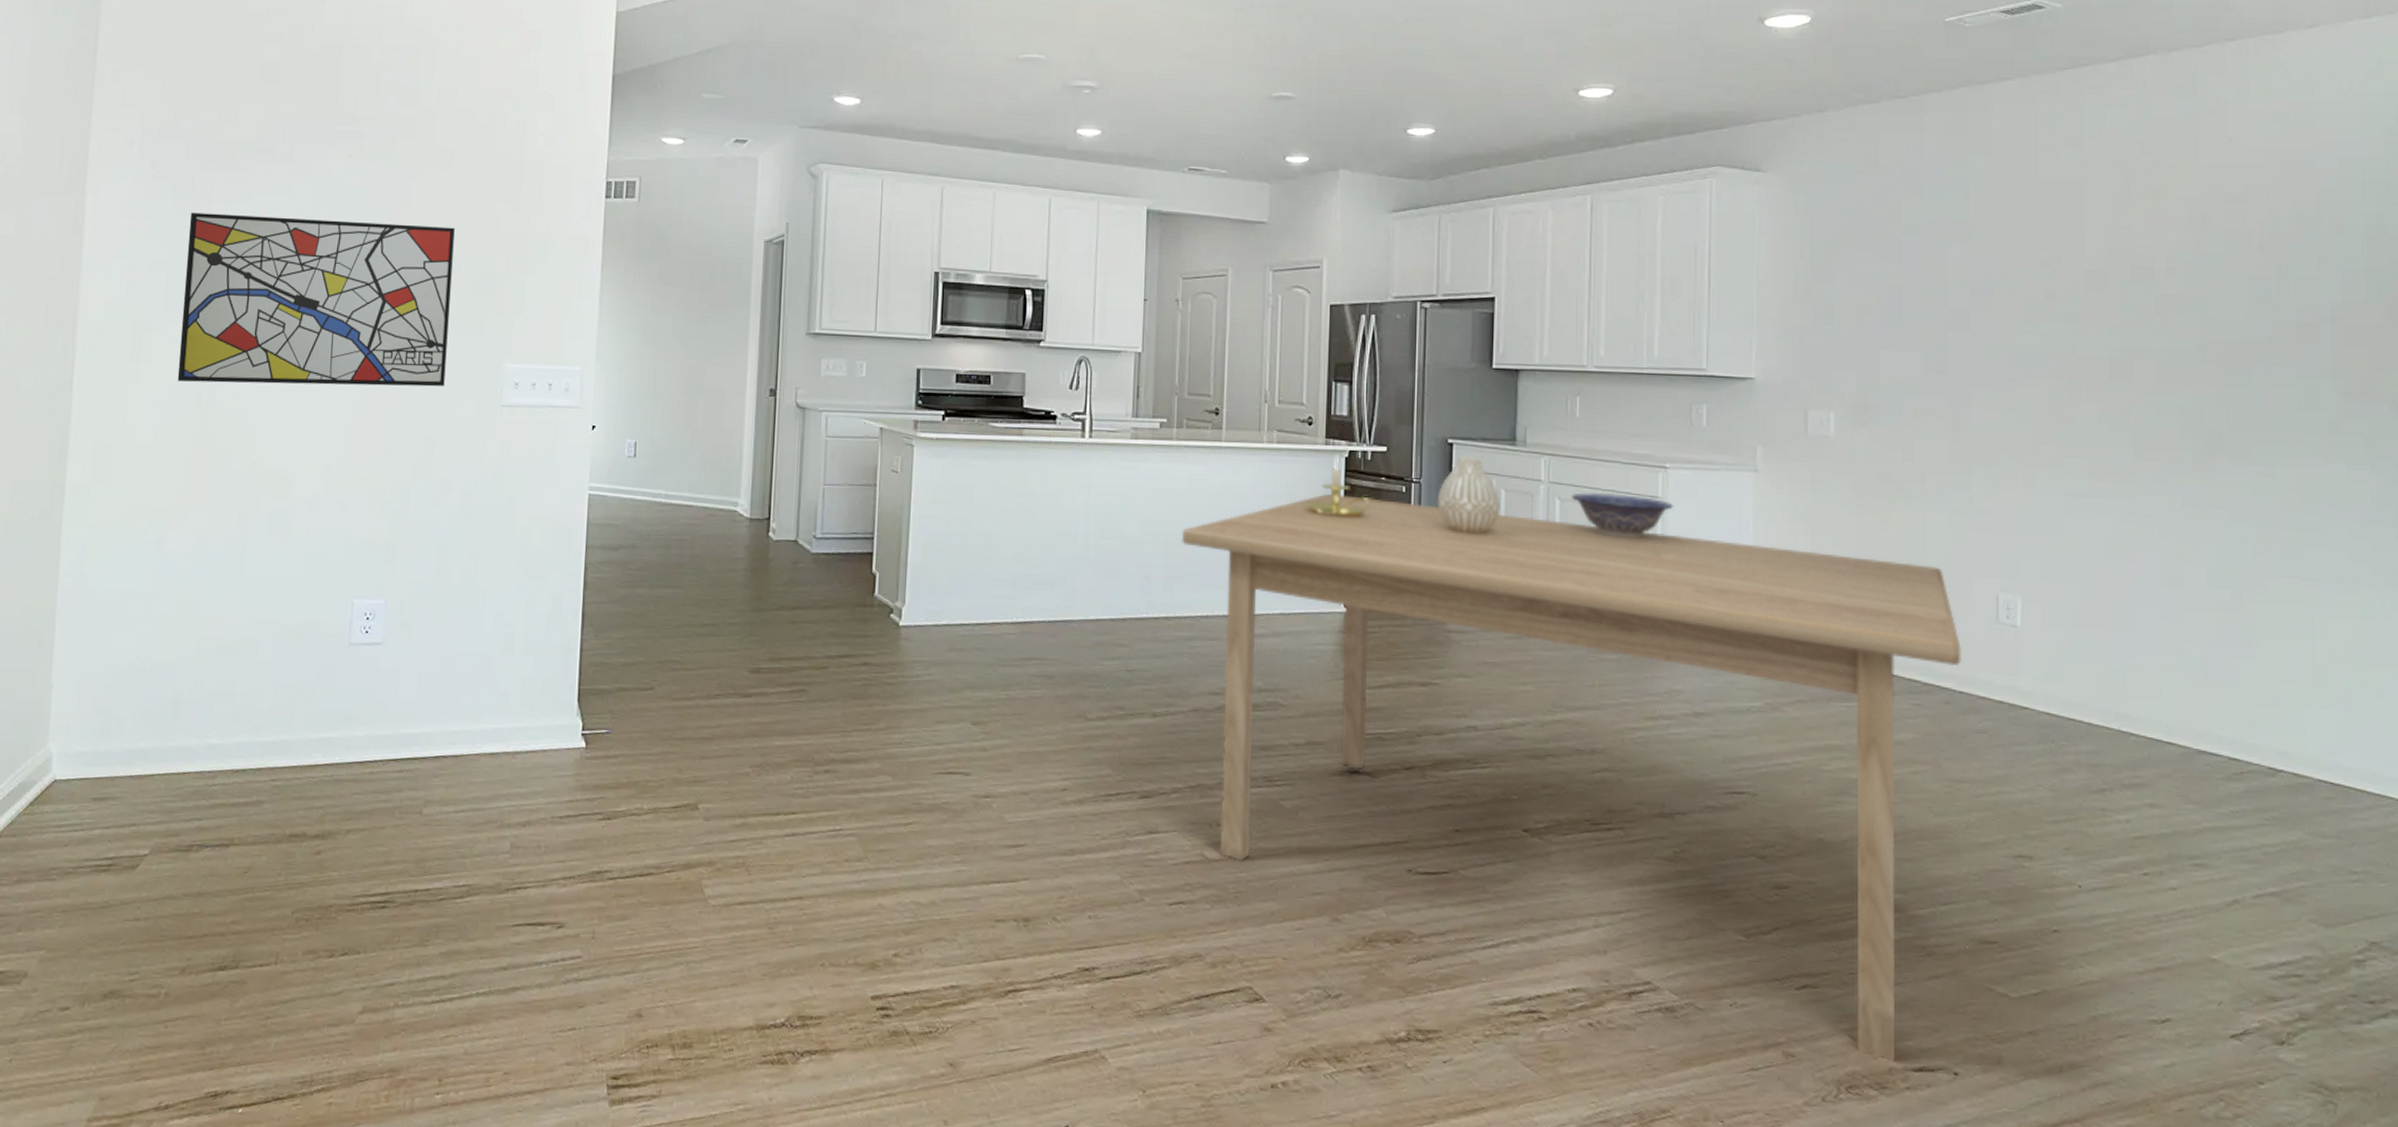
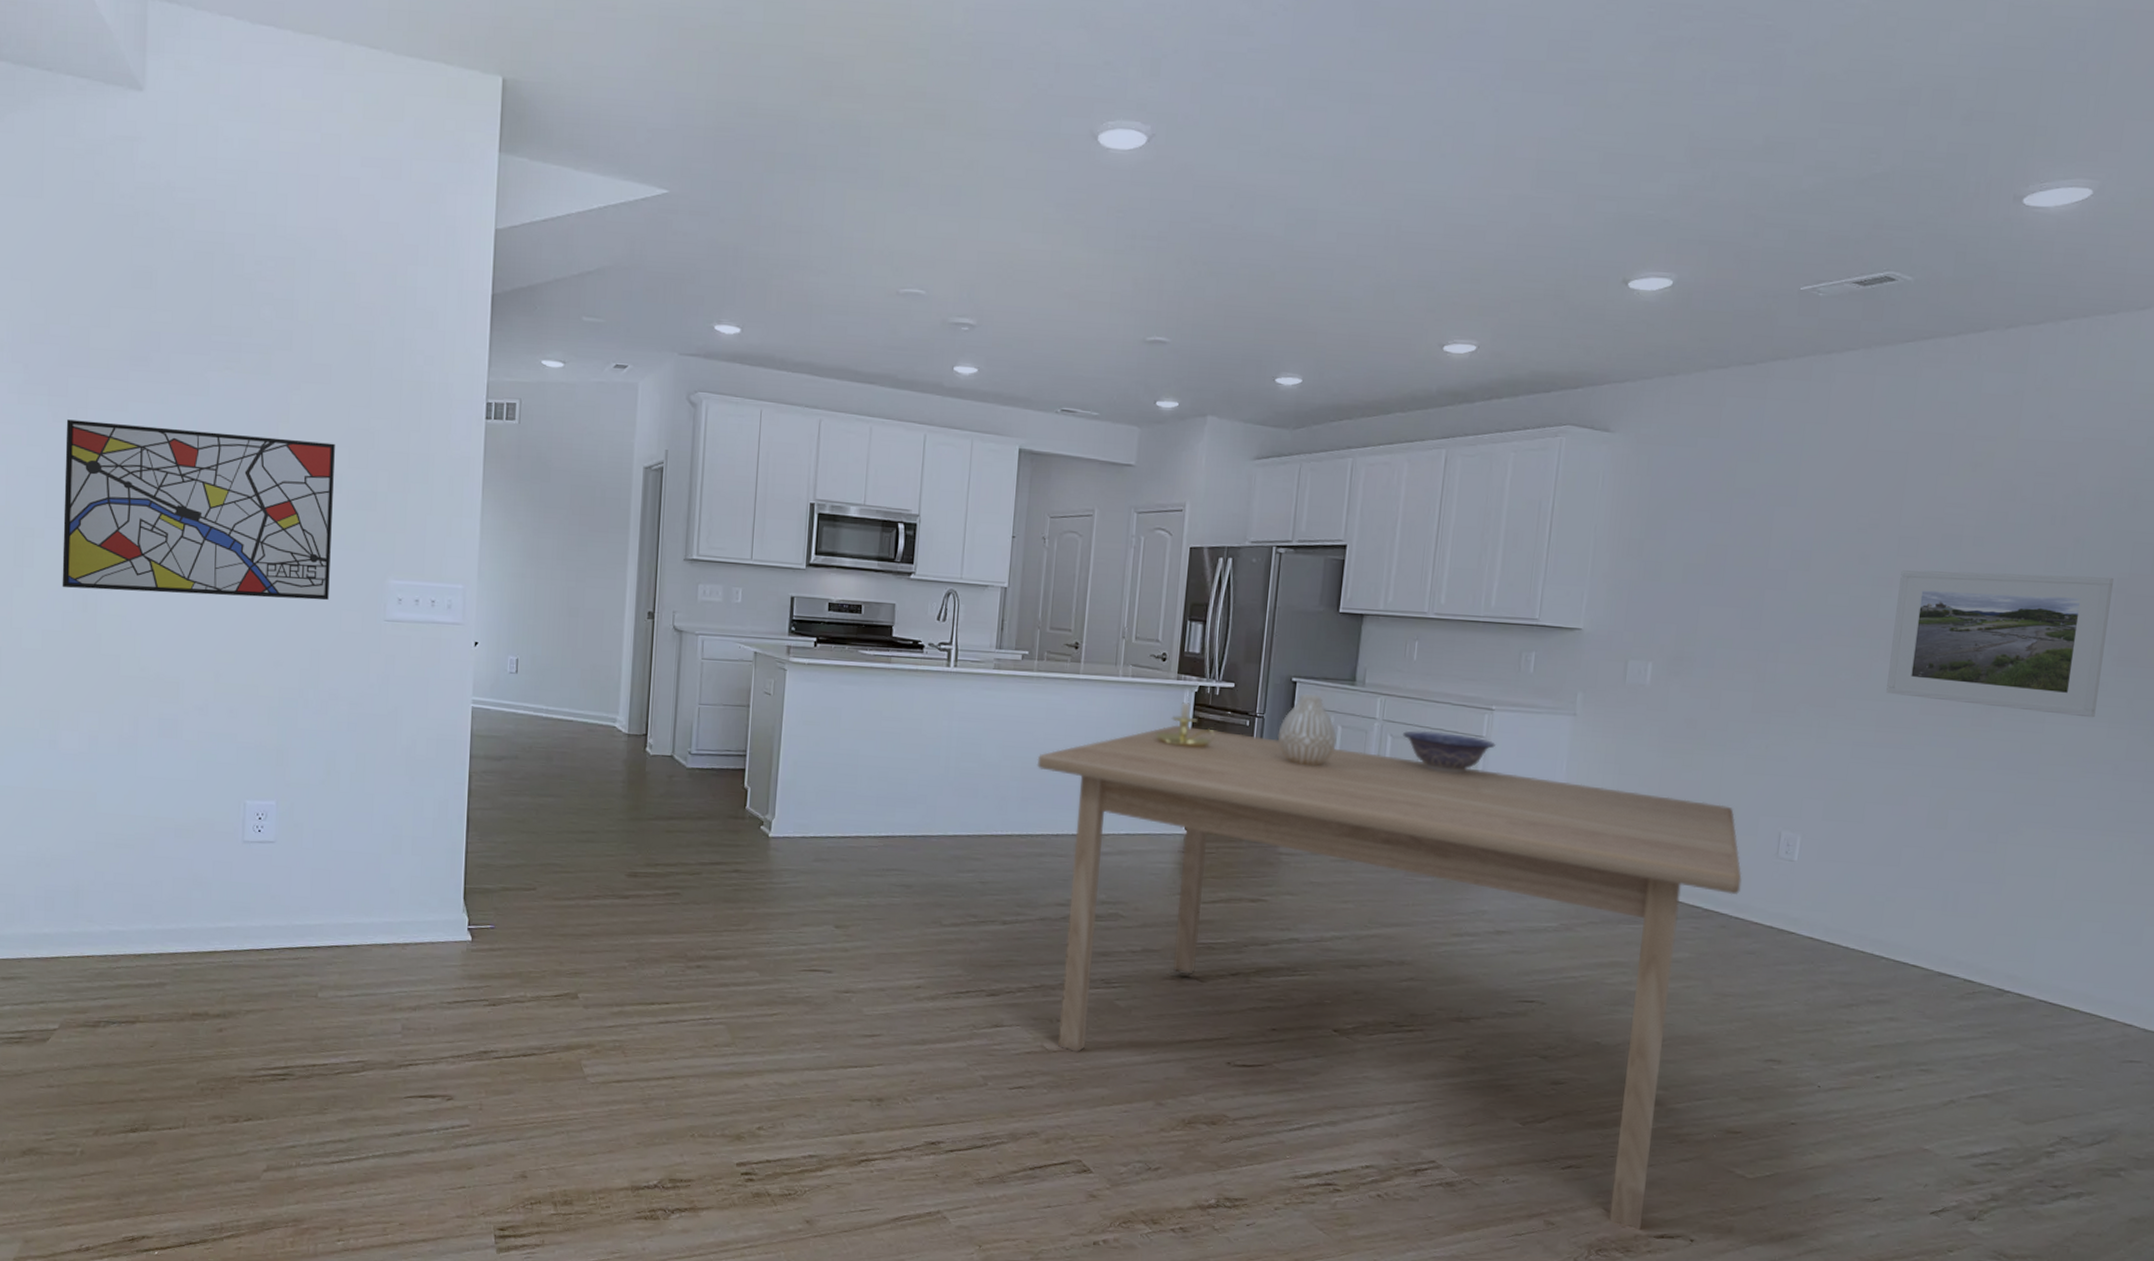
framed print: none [2092,305,2330,459] -> present [1886,570,2114,718]

